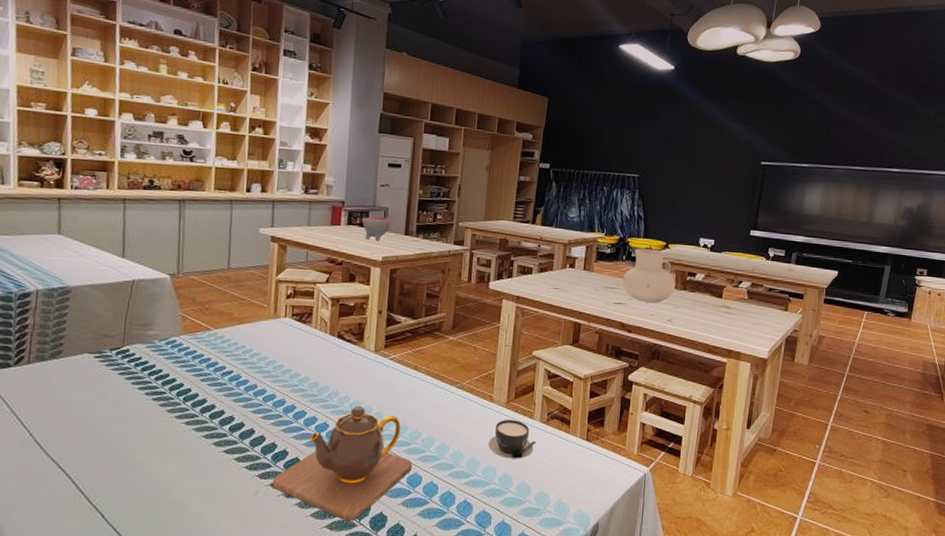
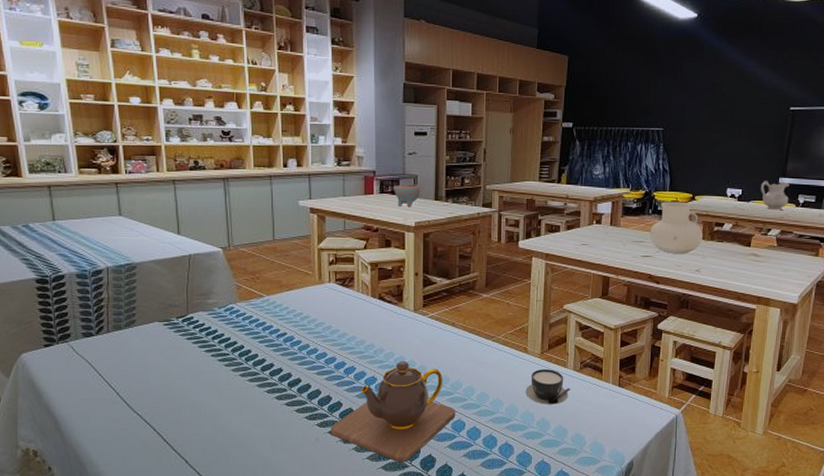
ceramic pitcher: none [732,232,760,263] -> present [761,180,790,211]

